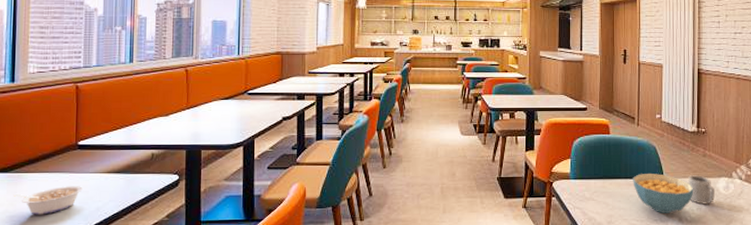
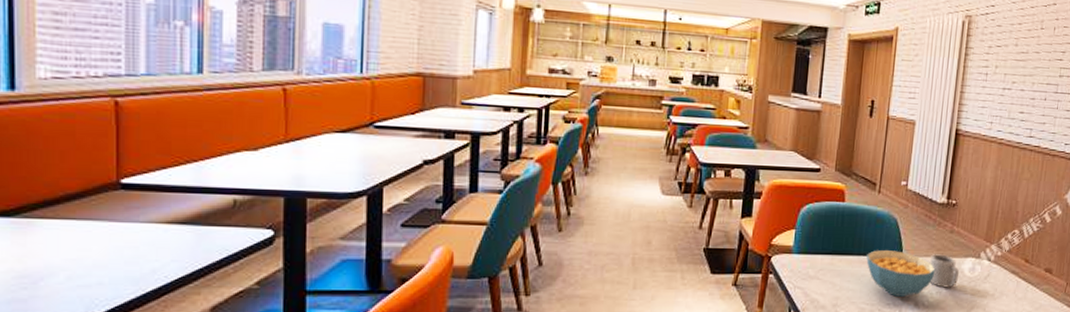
legume: present [13,186,83,215] -> none [21,239,130,277]

